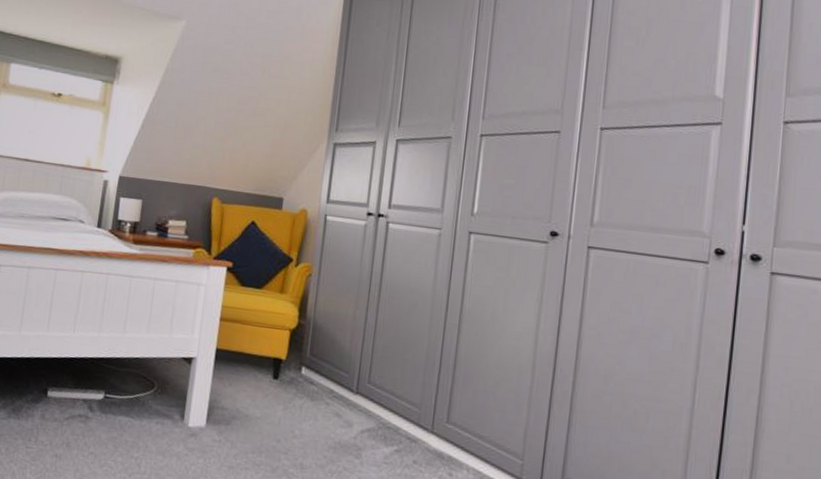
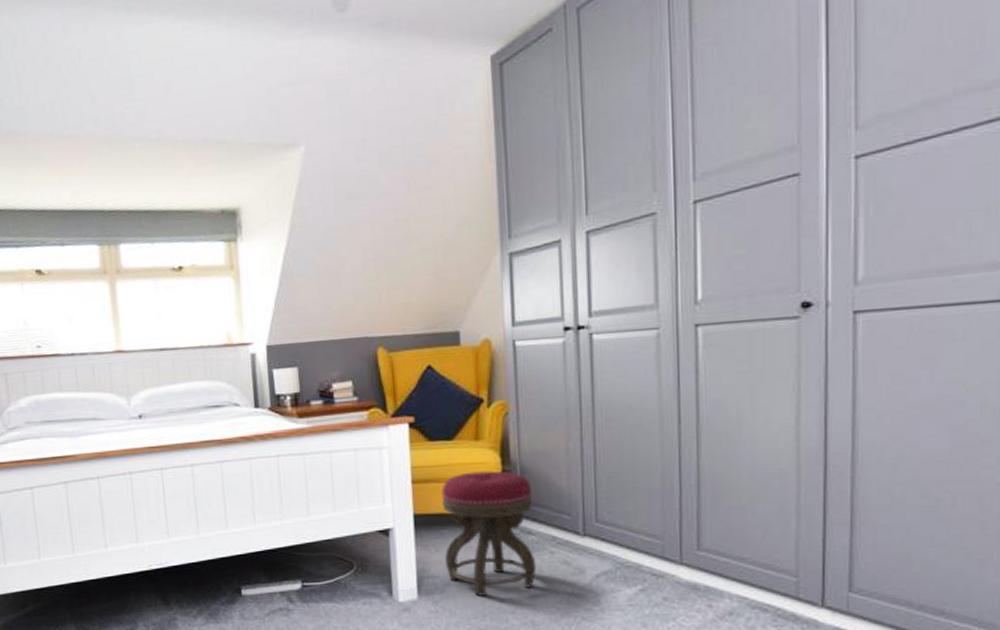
stool: none [235,319,320,434] -> present [441,471,537,596]

